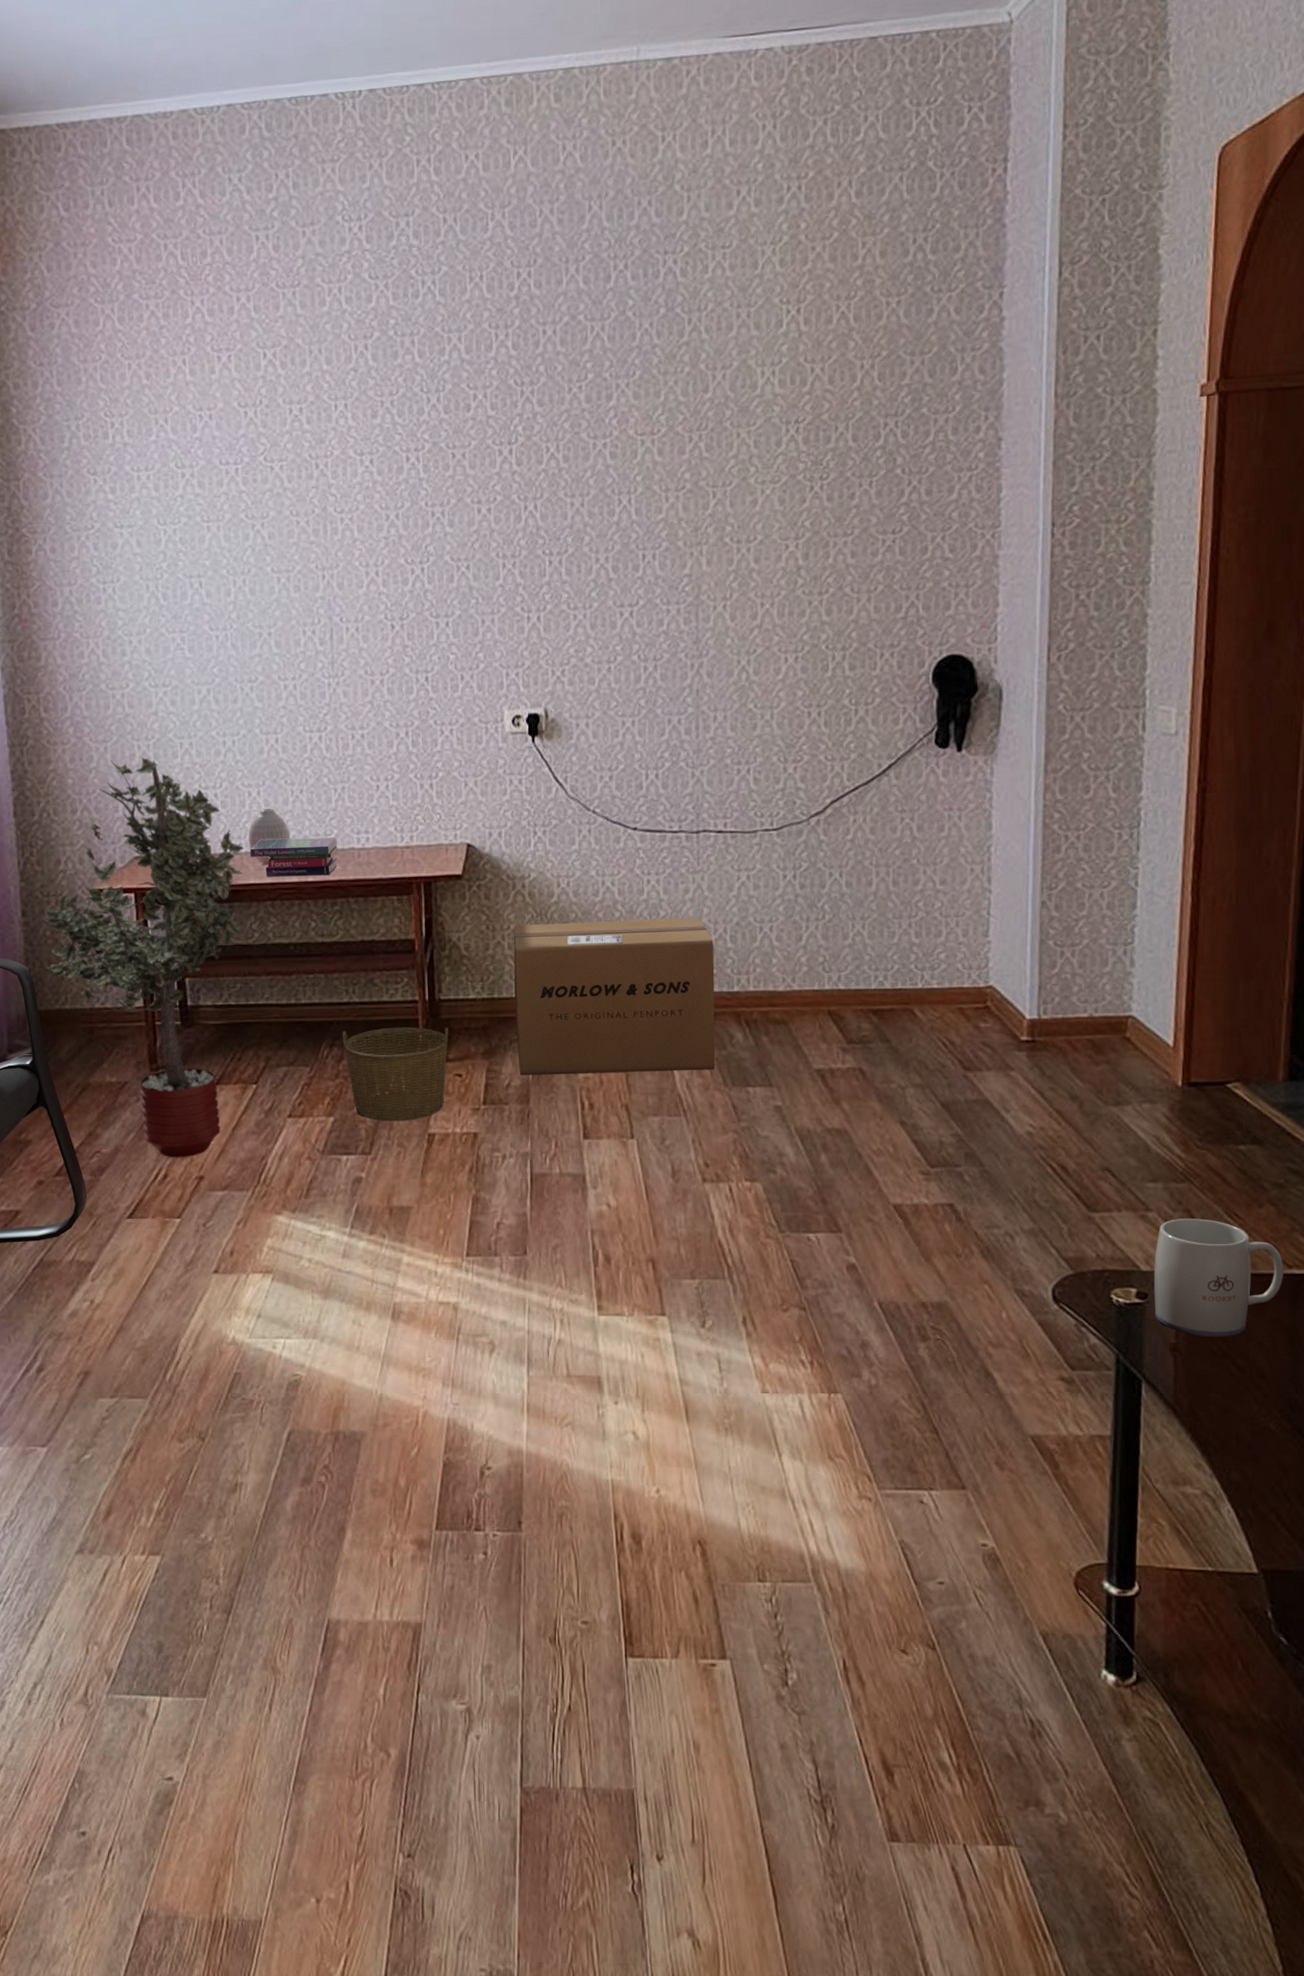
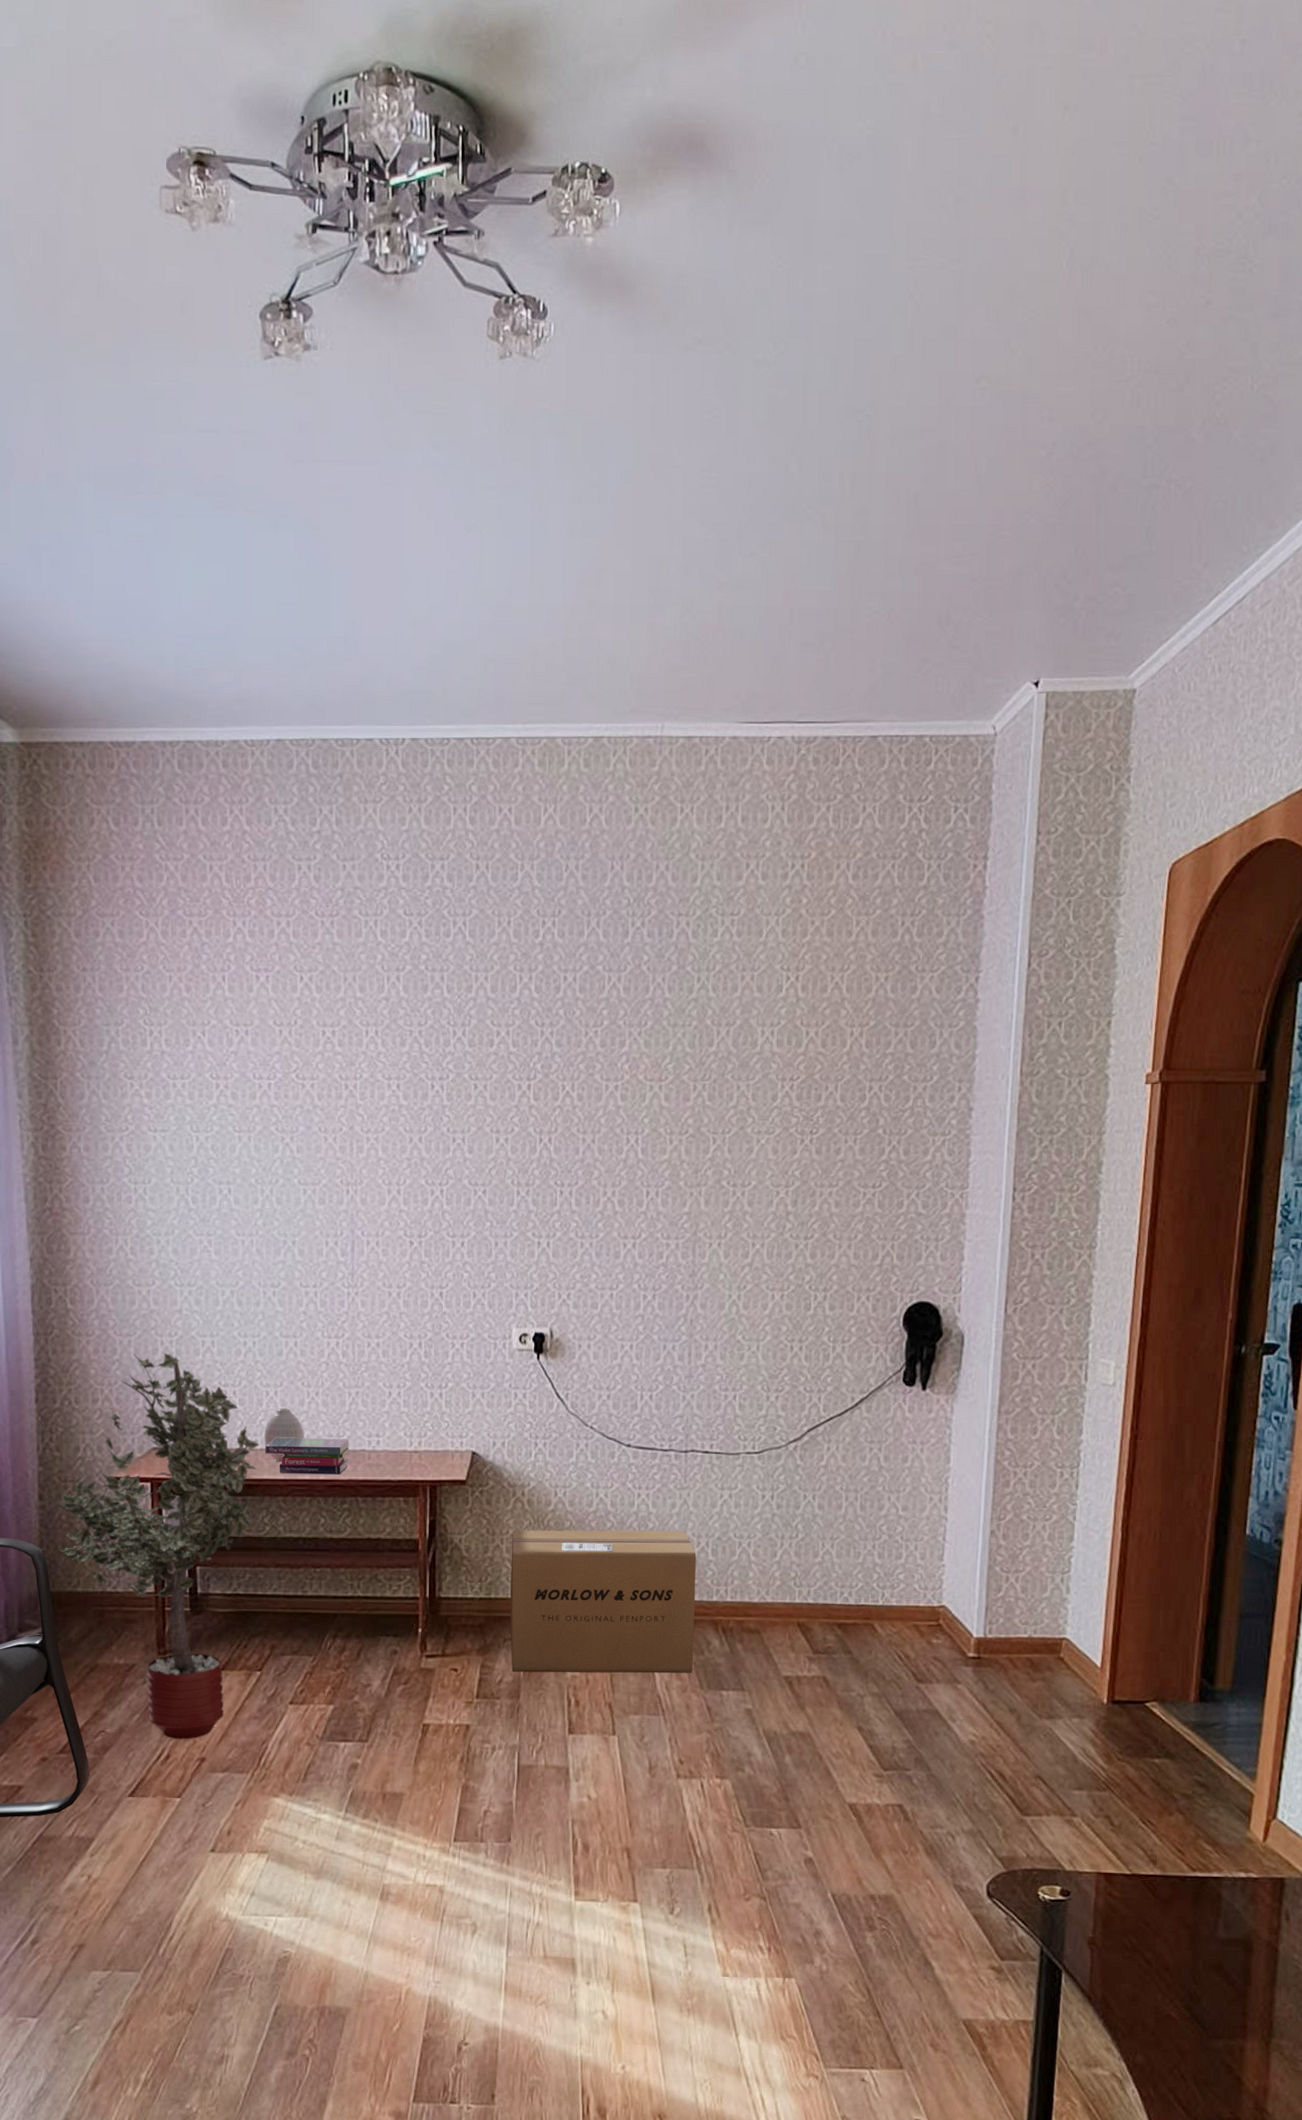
basket: present [342,1027,449,1122] -> none [345,1621,446,1712]
mug: present [1153,1218,1284,1338] -> none [1075,1824,1189,1933]

